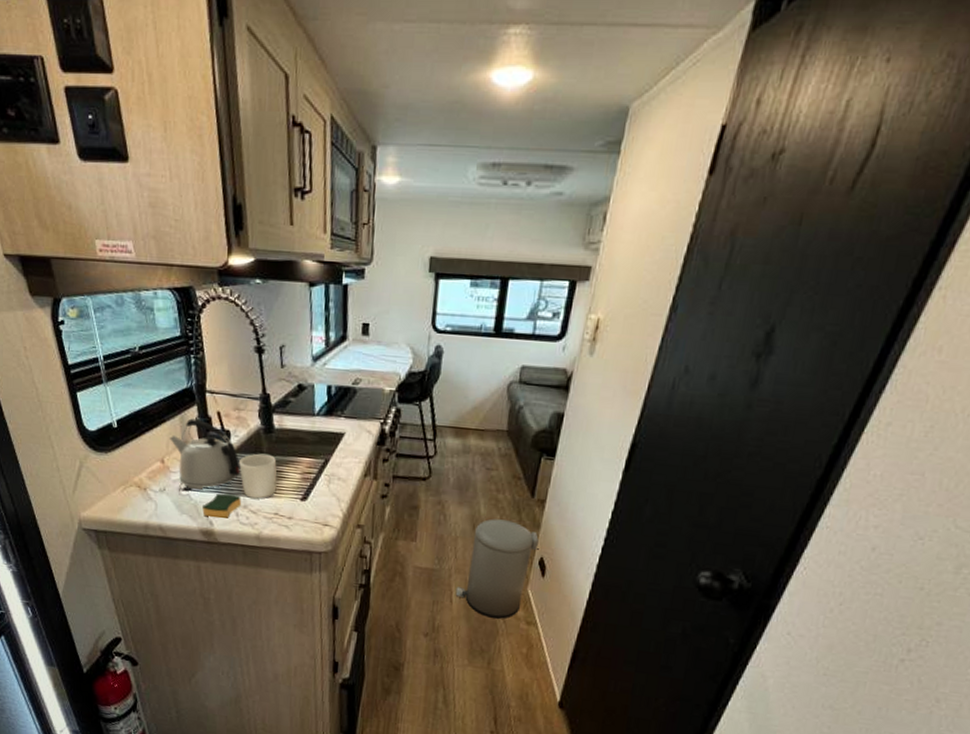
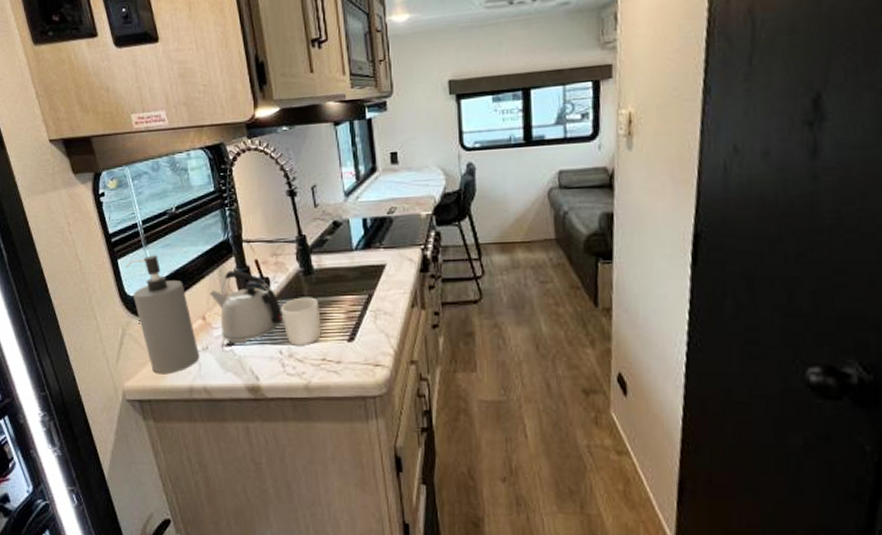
soap dispenser: none [85,392,157,510] -> present [125,255,200,374]
sponge: present [202,493,242,519] -> none [247,344,287,372]
pedal bin: present [455,518,539,619] -> none [529,336,613,451]

